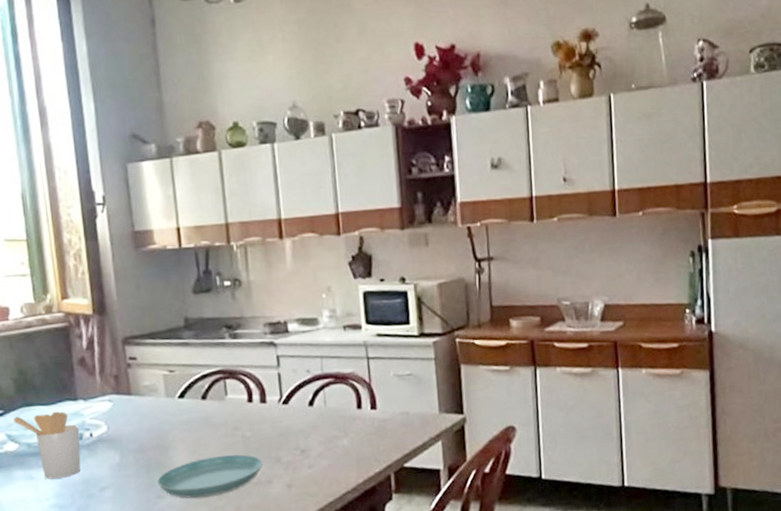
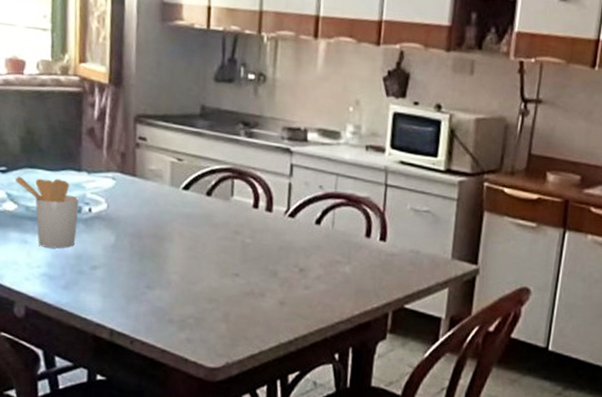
saucer: present [157,454,263,498] -> none [149,256,259,297]

